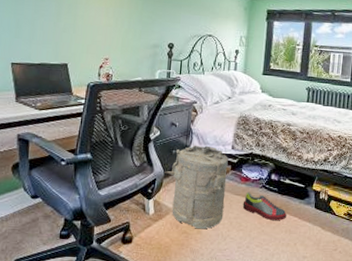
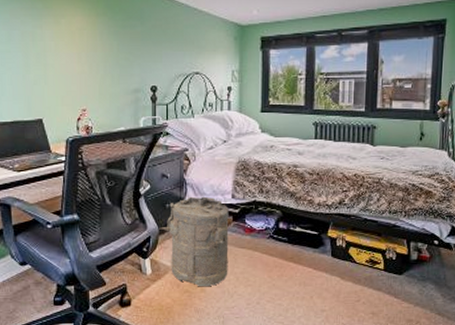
shoe: present [242,193,287,221] -> none [249,244,299,274]

